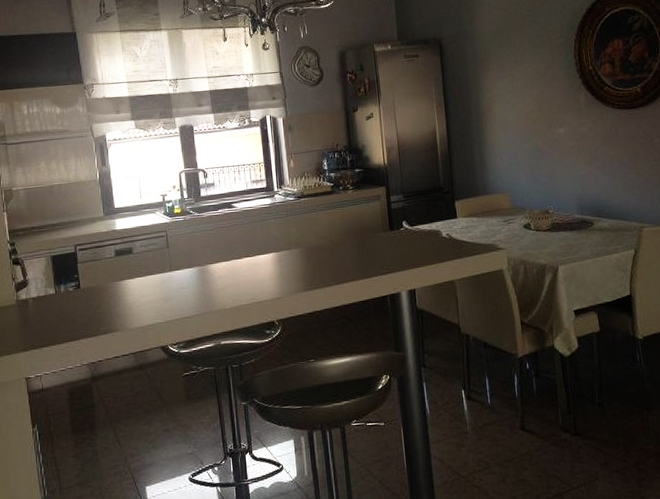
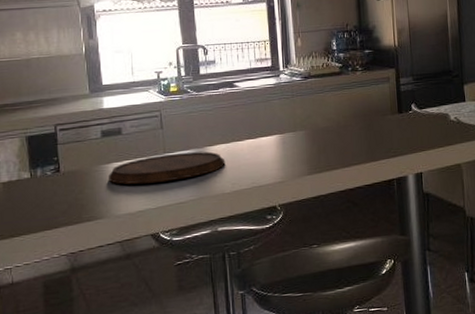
cutting board: none [122,269,226,300] -> present [109,151,226,185]

